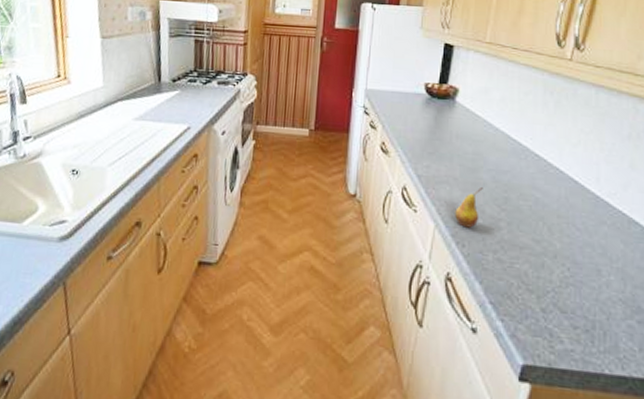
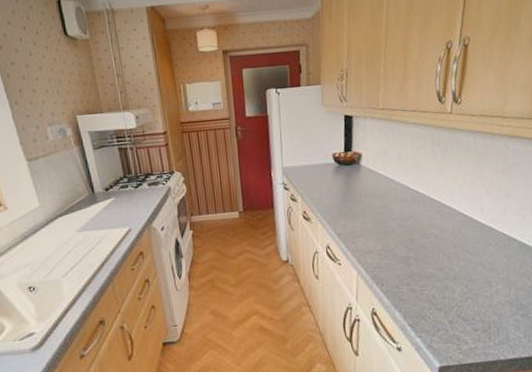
fruit: present [455,186,483,228] -> none [372,233,393,270]

